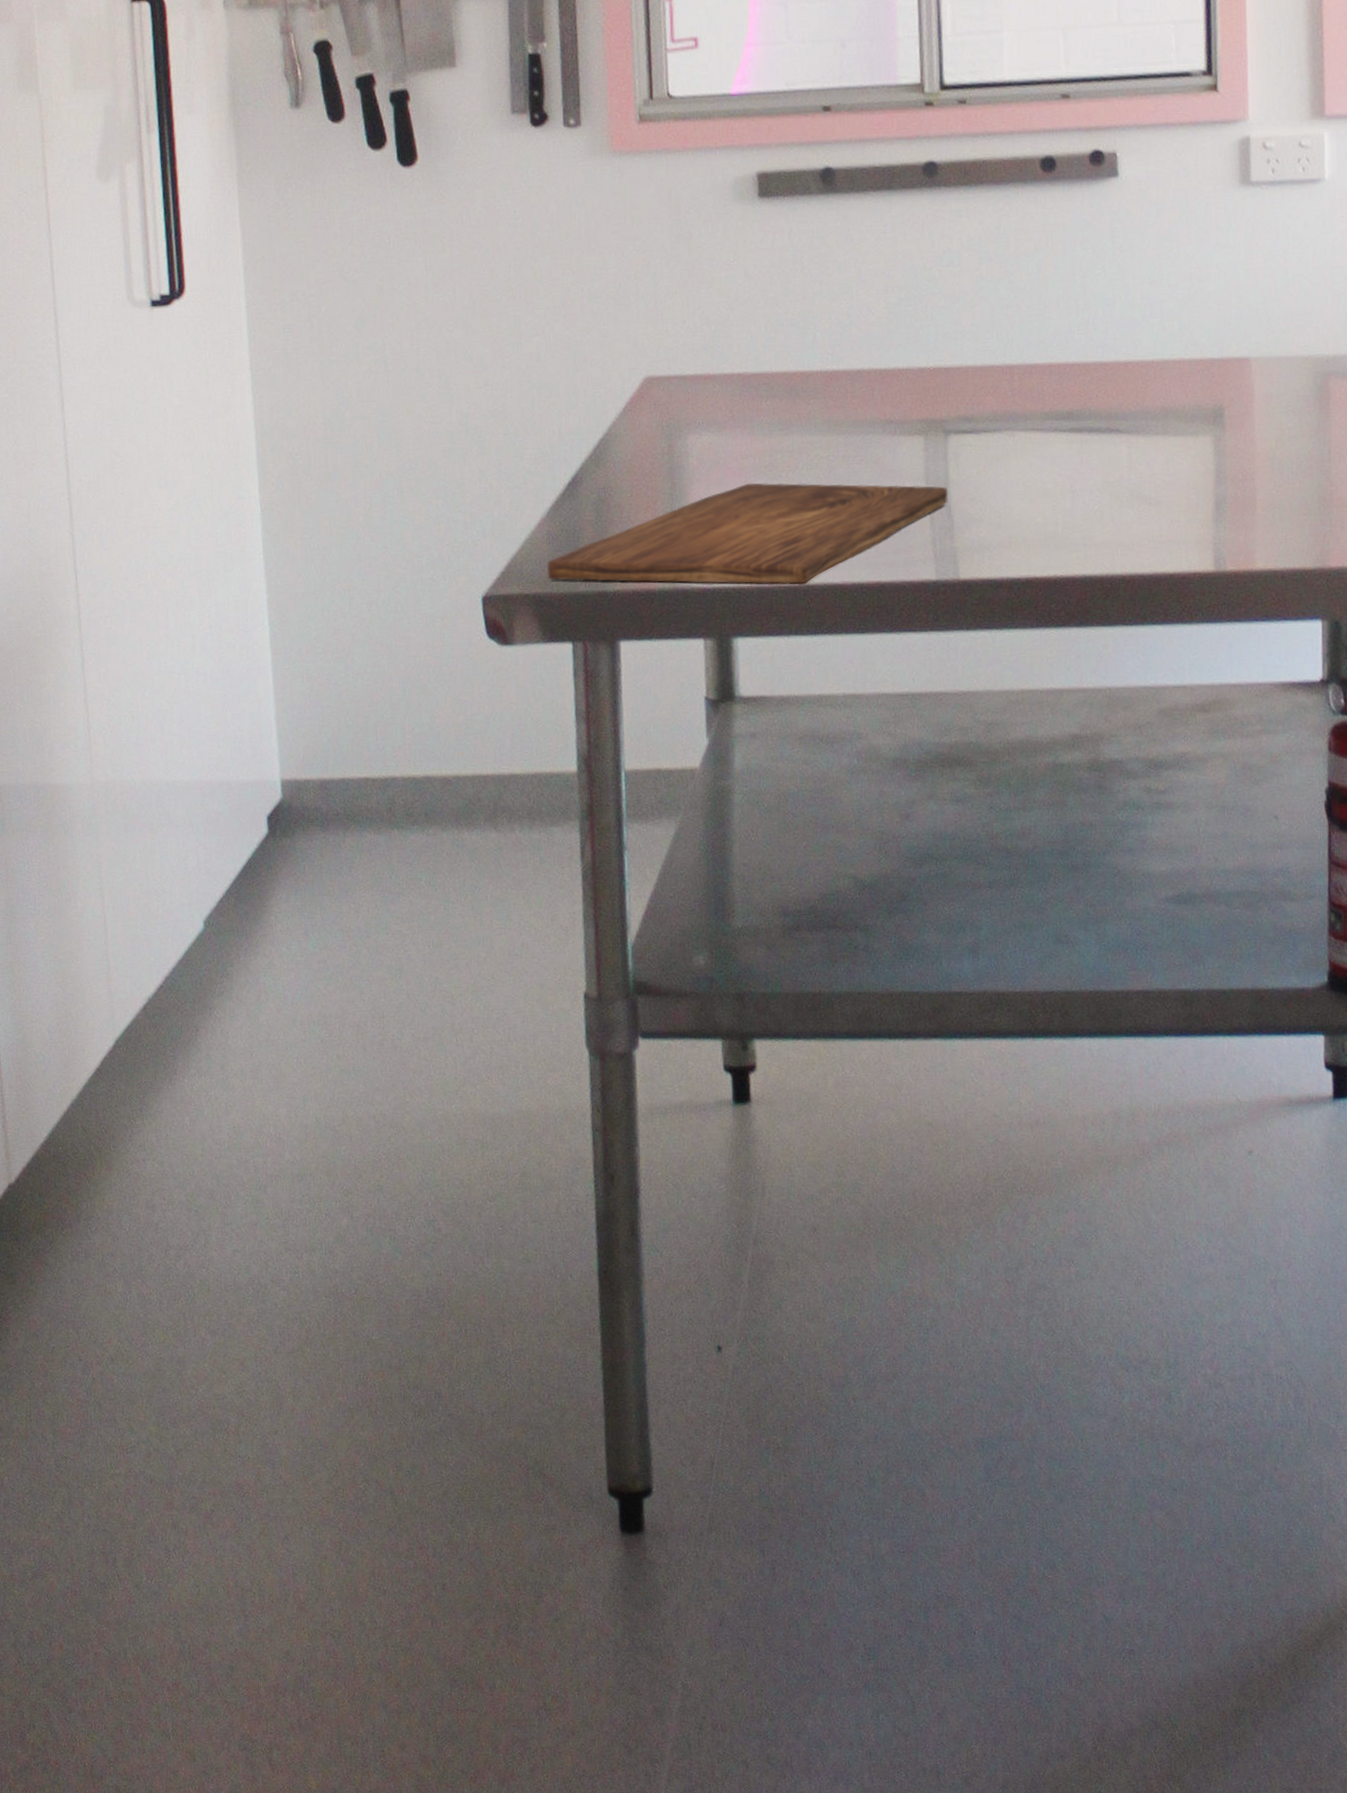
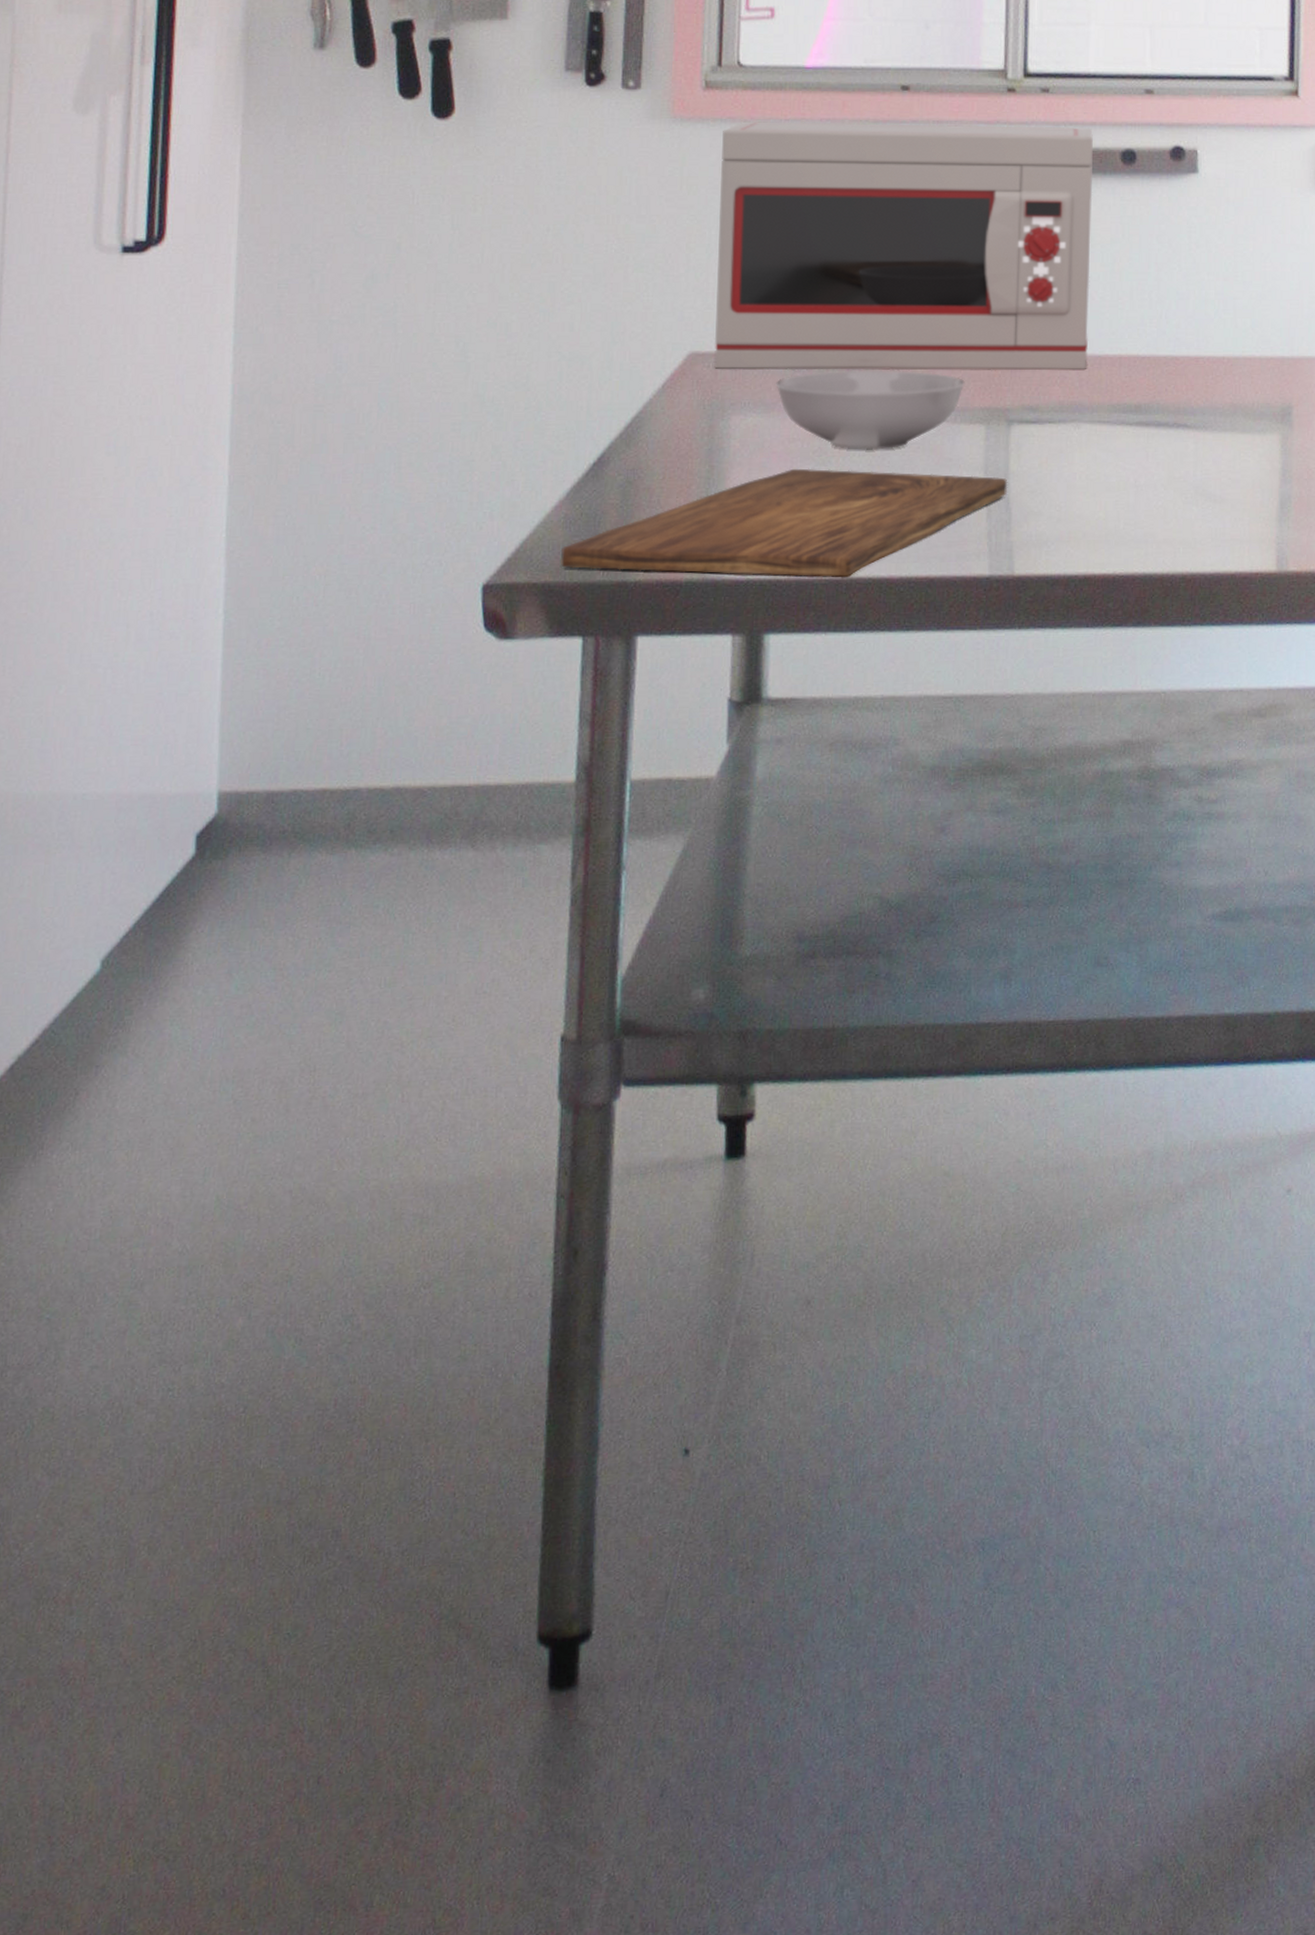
microwave: none [659,137,1019,393] -> present [714,121,1093,371]
bowl: none [726,386,903,463] -> present [776,370,966,449]

